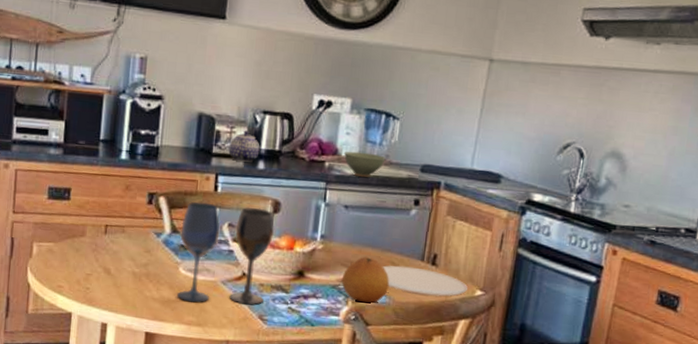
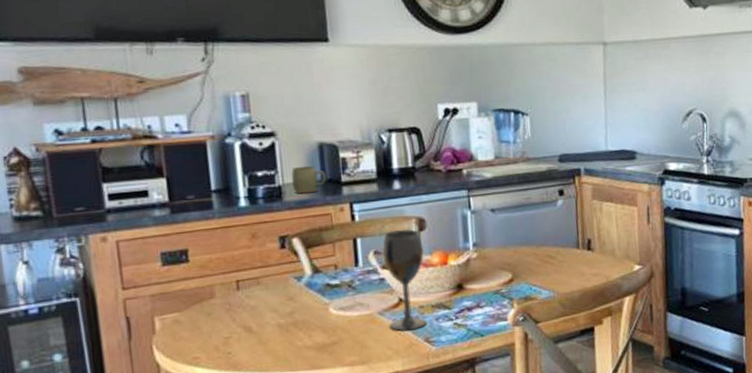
mug: none [169,131,199,158] -> present [291,166,326,194]
wineglass: present [177,202,220,303] -> none [322,234,368,343]
teapot: present [228,130,260,162] -> none [358,152,393,186]
fruit: present [341,256,389,303] -> none [502,255,551,302]
bowl: present [343,151,386,177] -> none [479,153,523,178]
plate: present [383,265,468,297] -> none [541,255,627,283]

